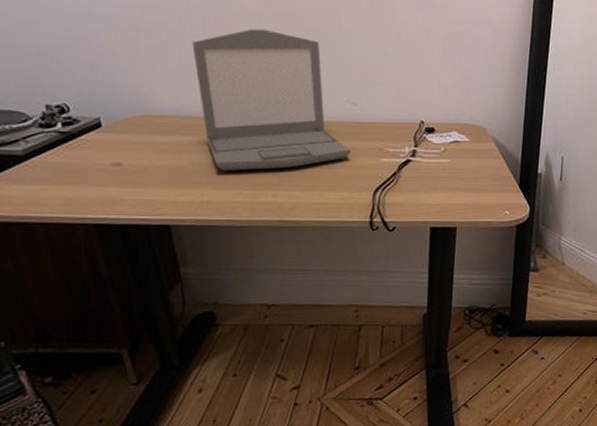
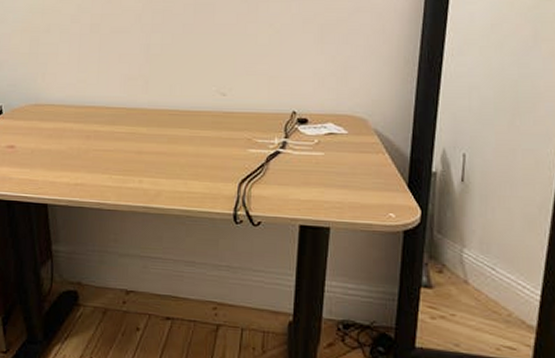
laptop: present [192,28,351,171] -> none [80,26,218,157]

